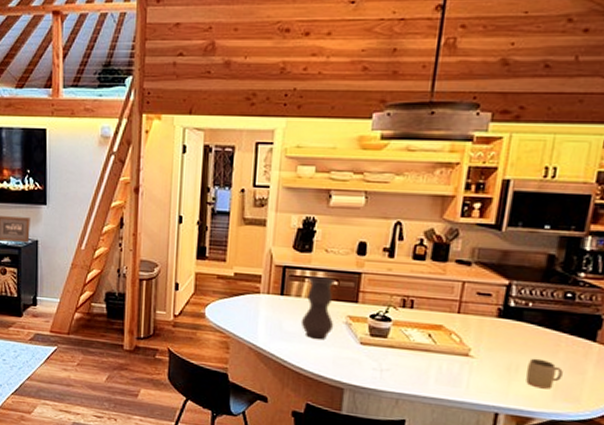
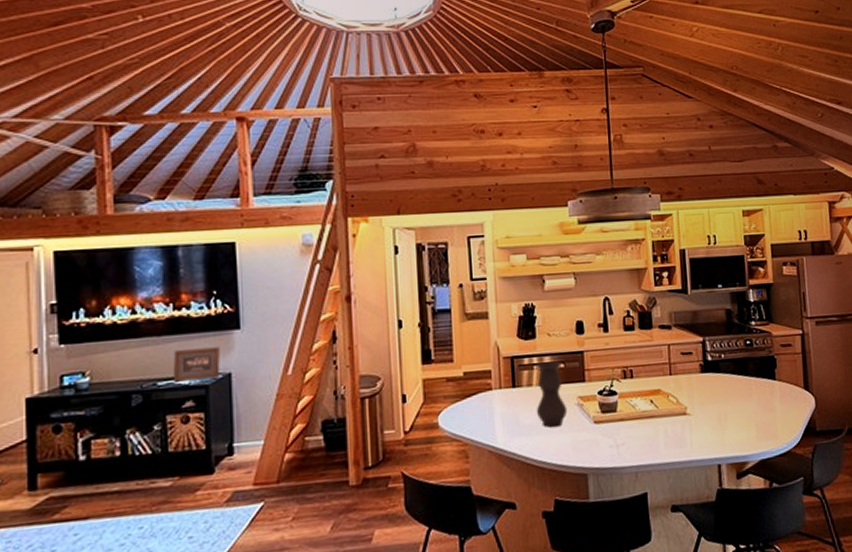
mug: present [525,358,563,389] -> none [732,404,760,432]

